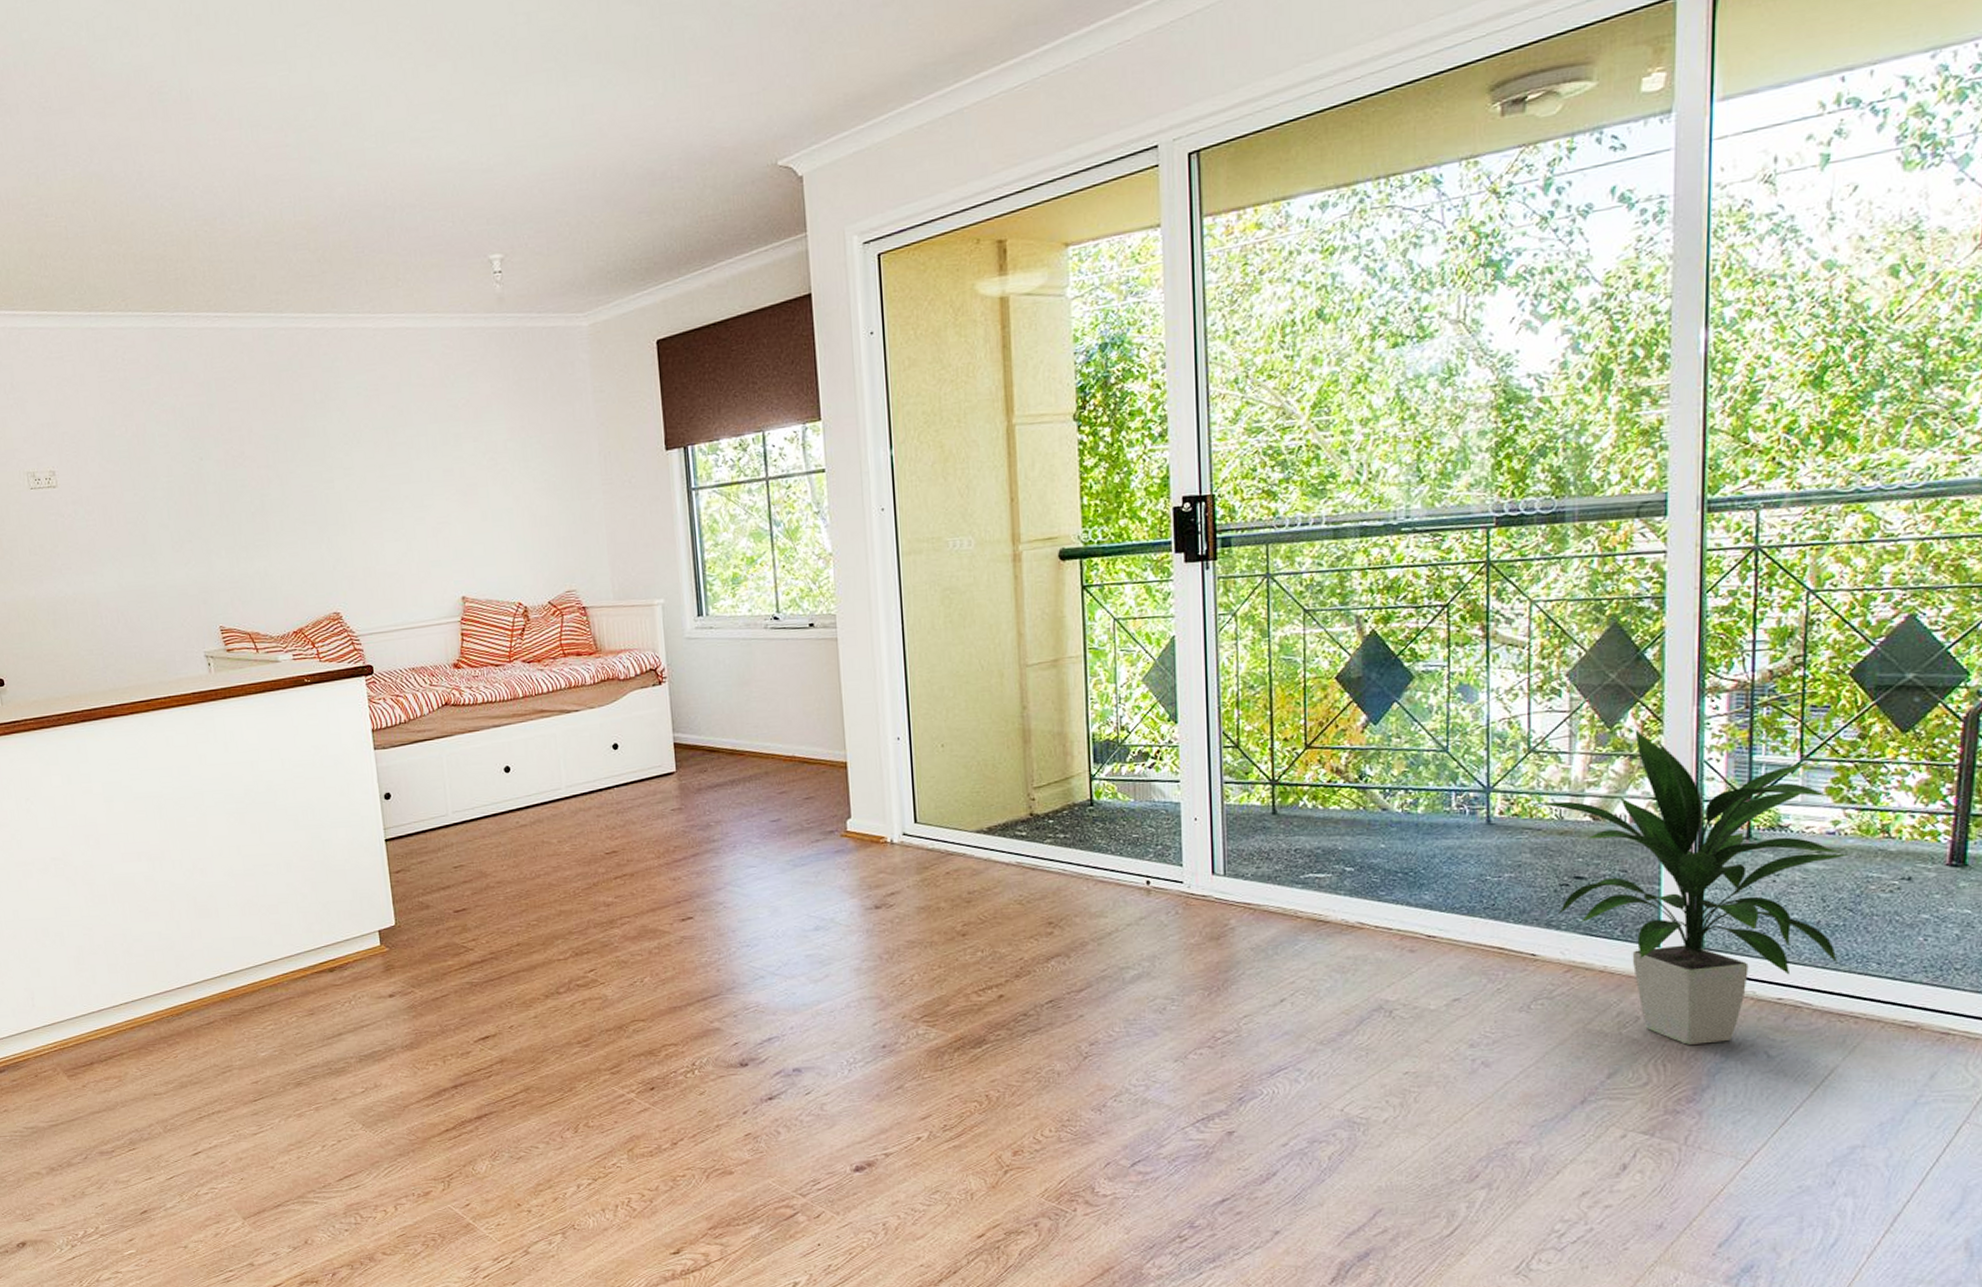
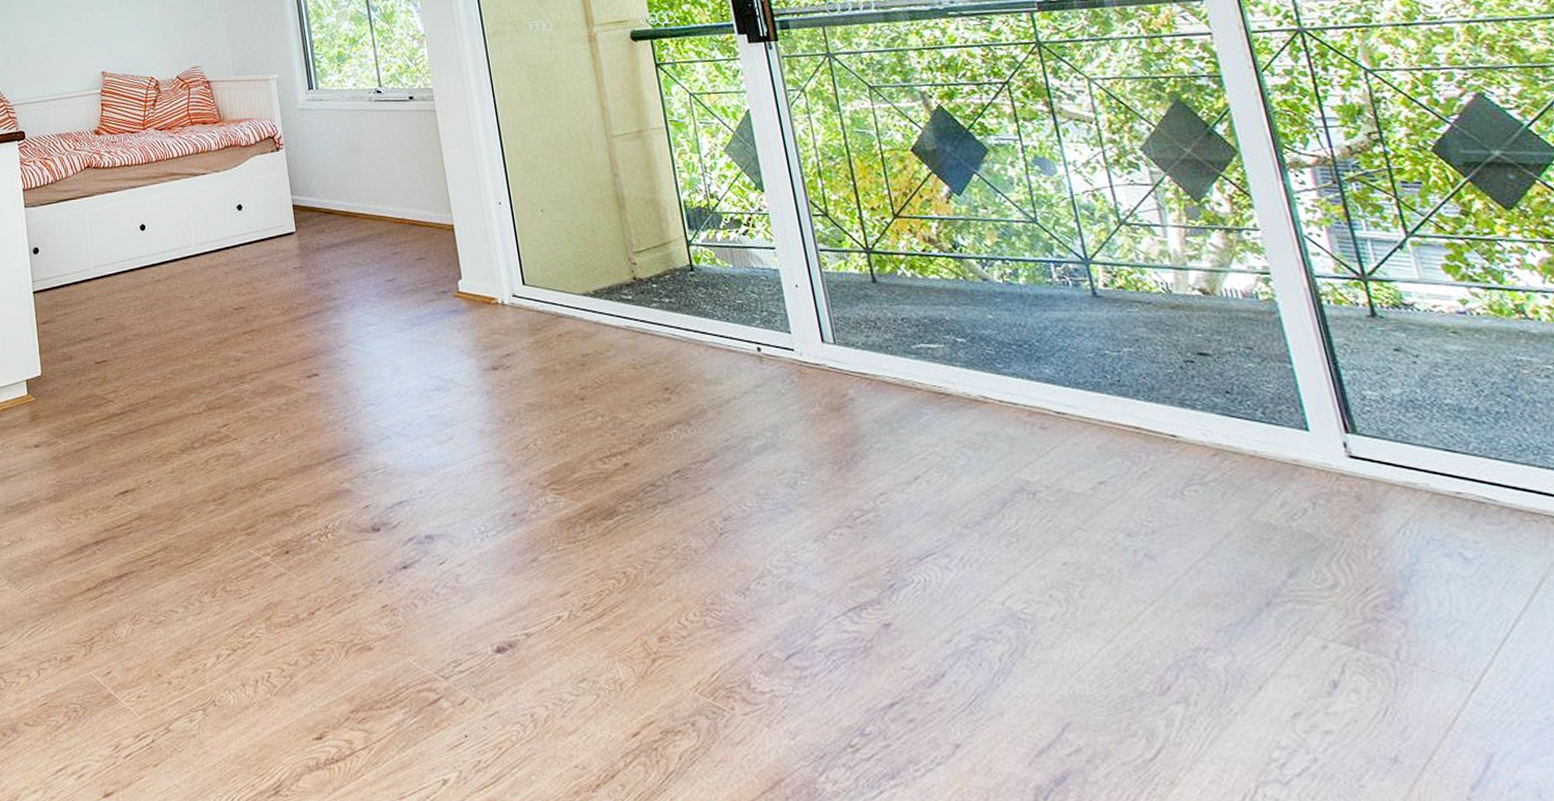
indoor plant: present [1527,728,1851,1045] -> none [1130,202,1514,542]

